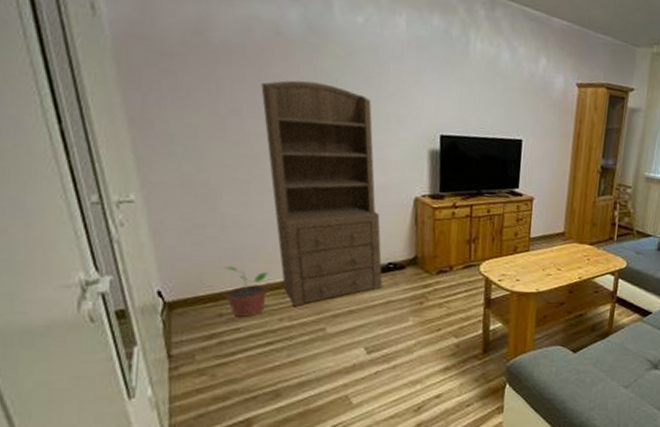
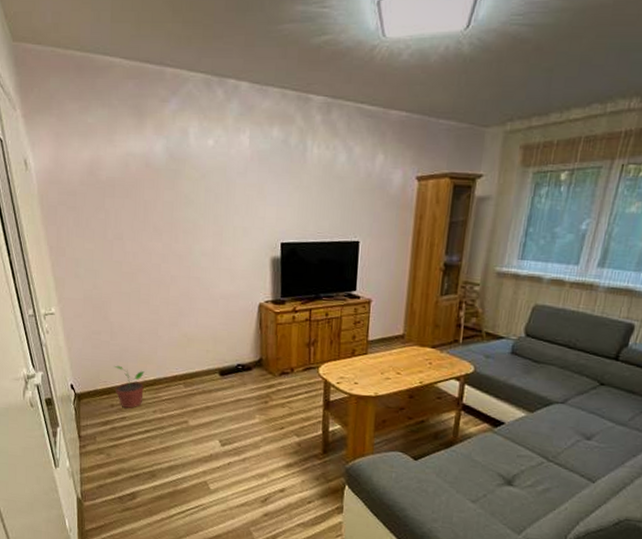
shelving unit: present [261,80,383,306] -> none [136,204,233,401]

